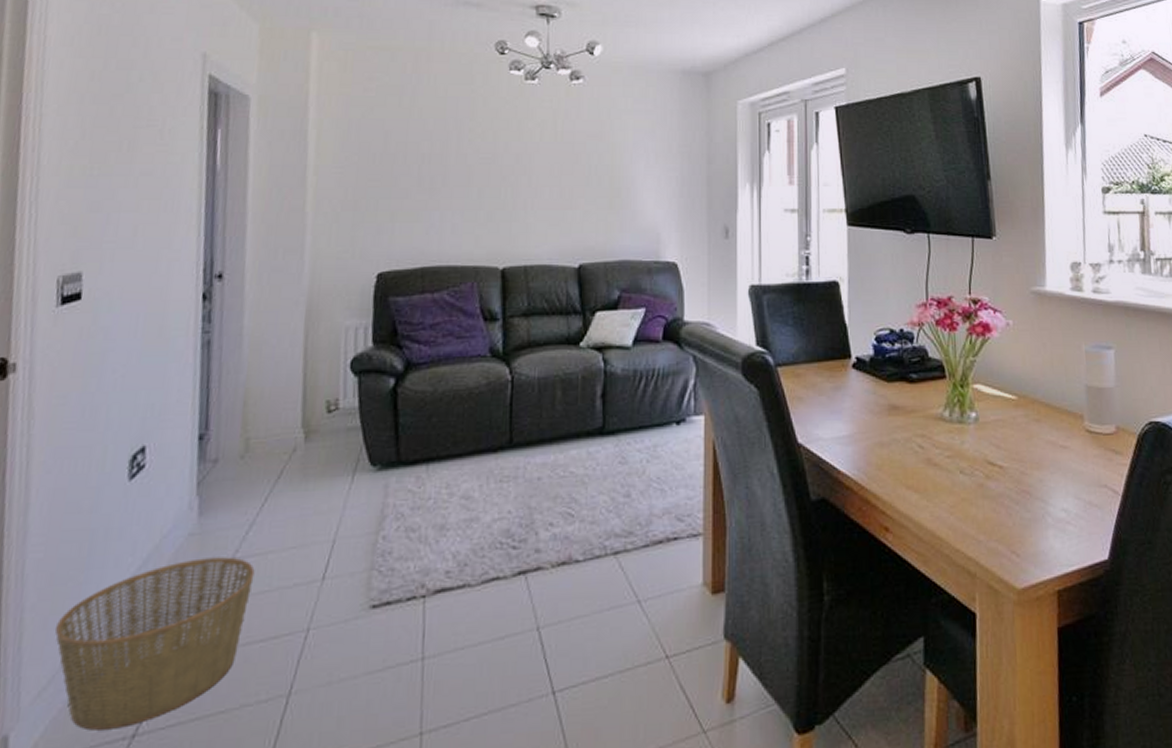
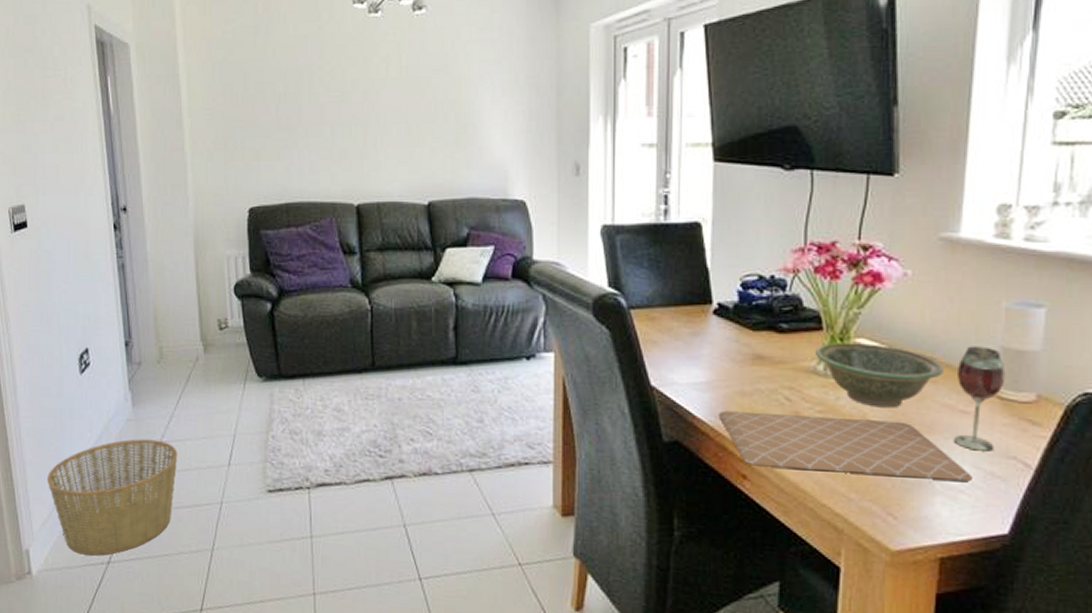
placemat: none [861,460,1076,517] -> present [719,411,972,481]
bowl: none [942,388,1045,449] -> present [816,342,944,408]
wineglass: none [1055,386,1092,482] -> present [955,346,1006,451]

